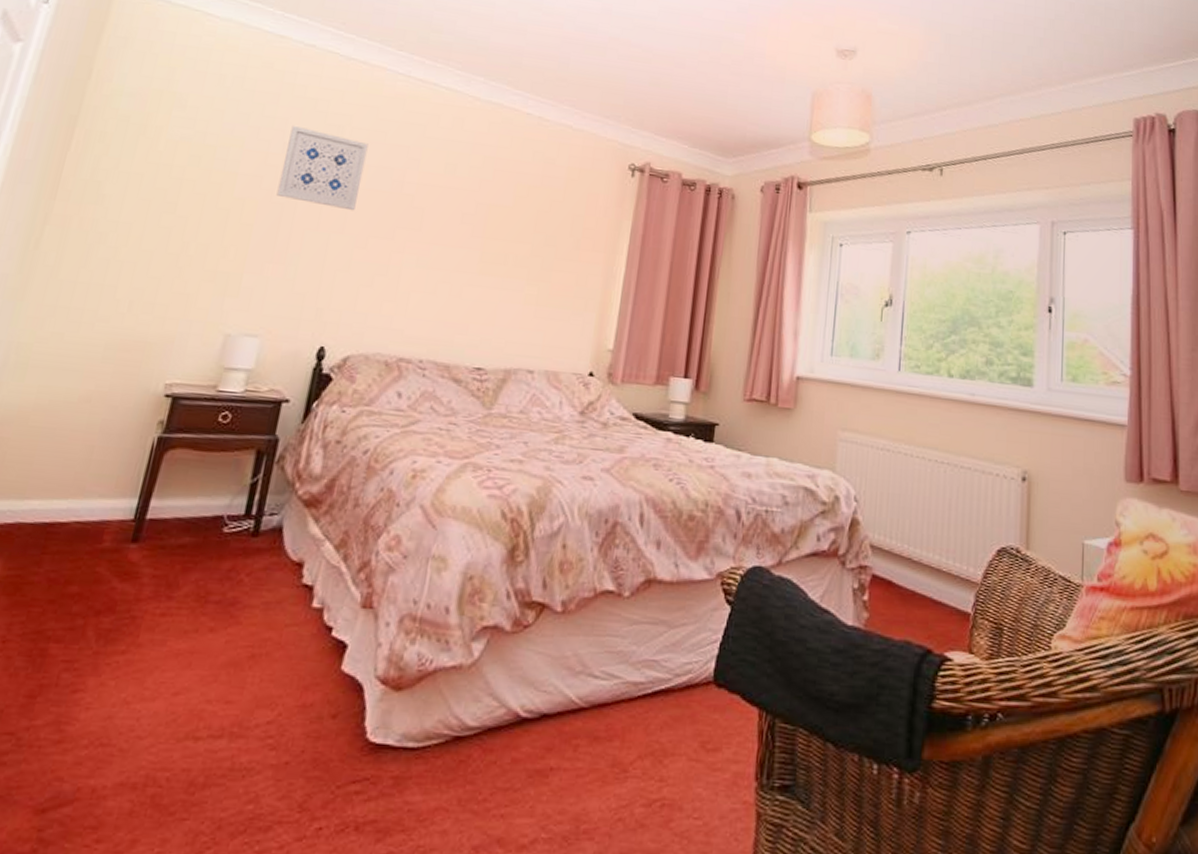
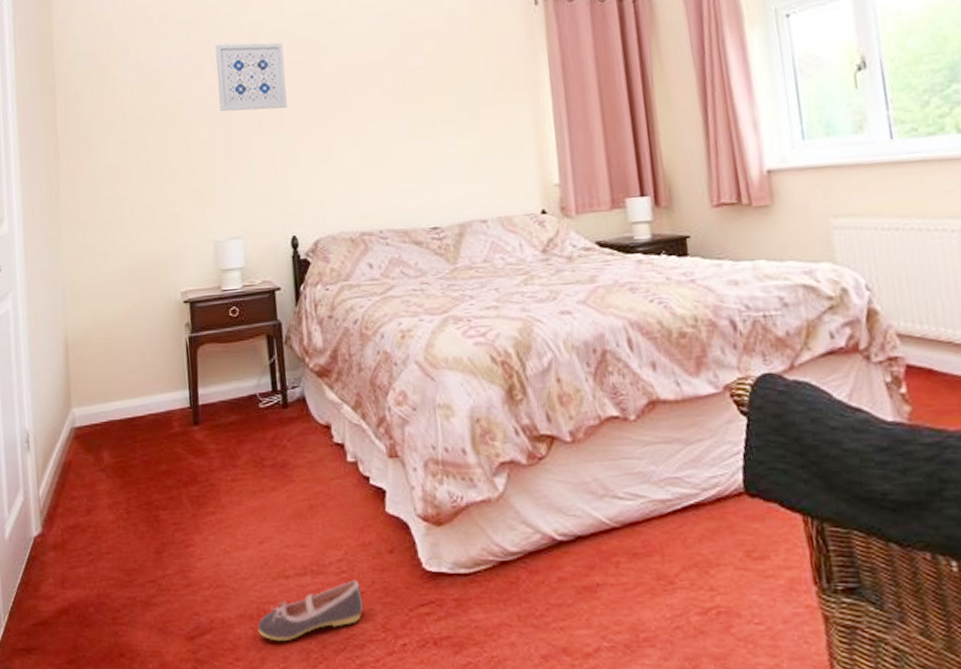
shoe: none [137,747,286,820] -> present [257,580,364,642]

